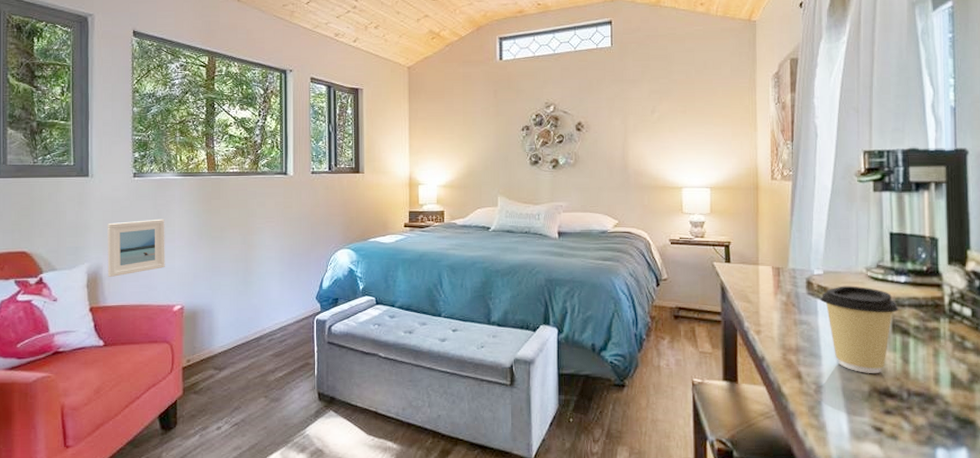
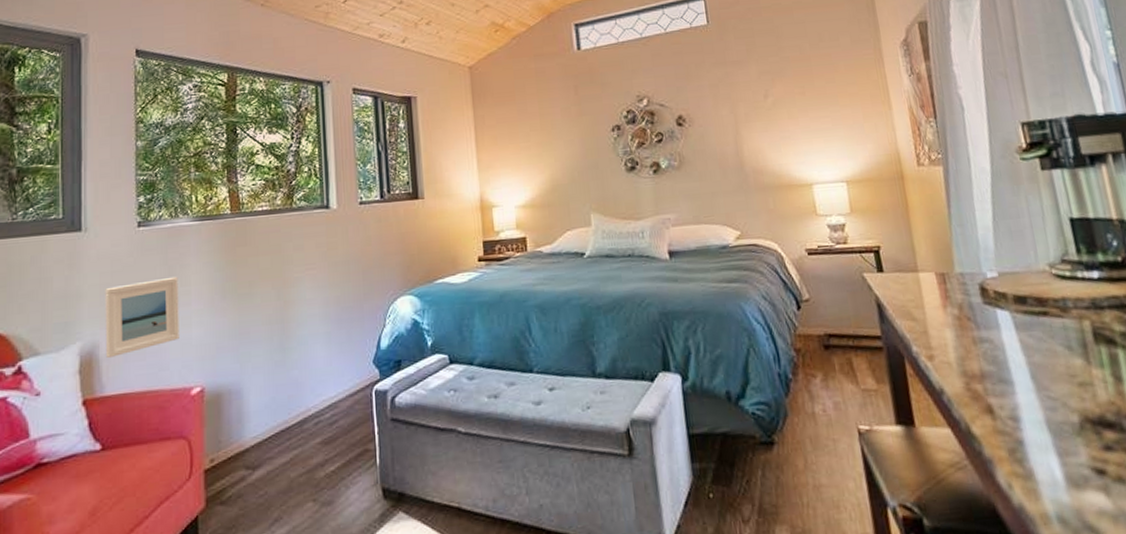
coffee cup: present [820,285,899,373] -> none [1000,288,1098,399]

